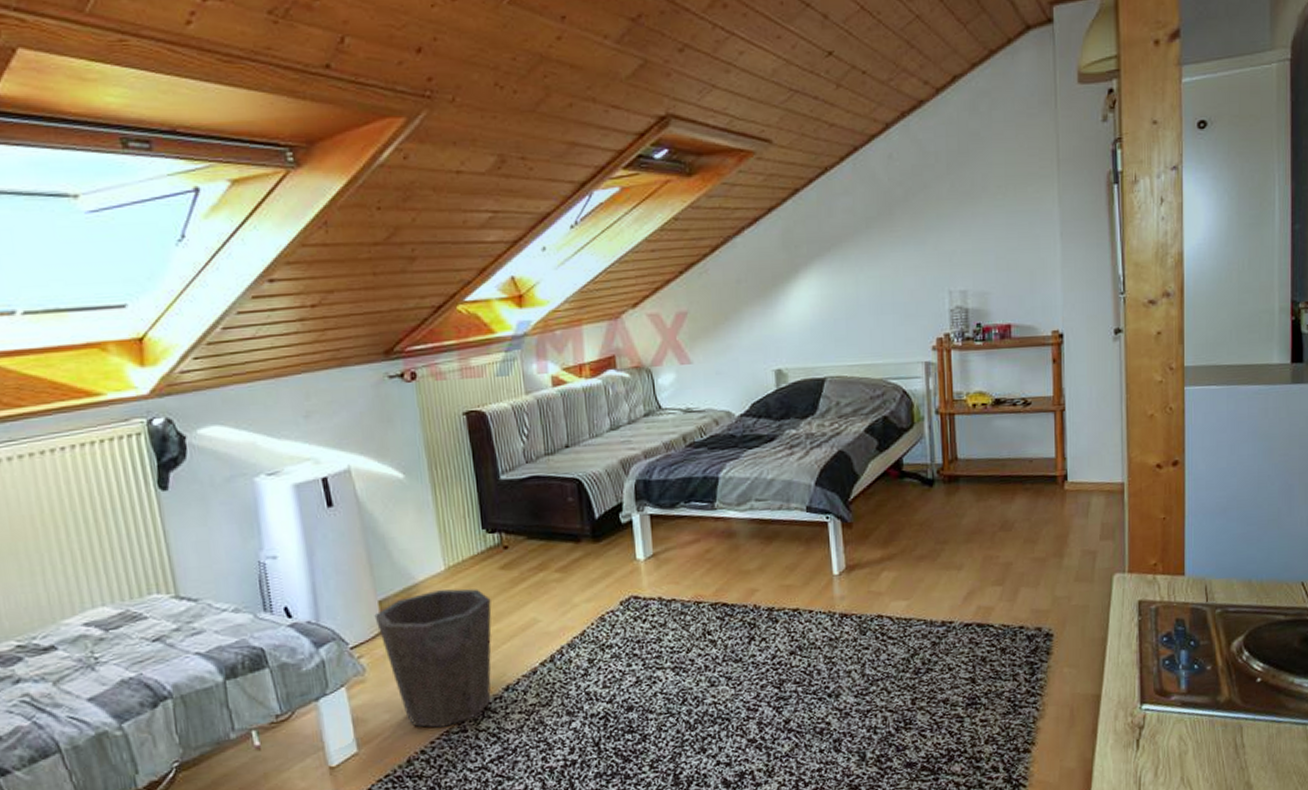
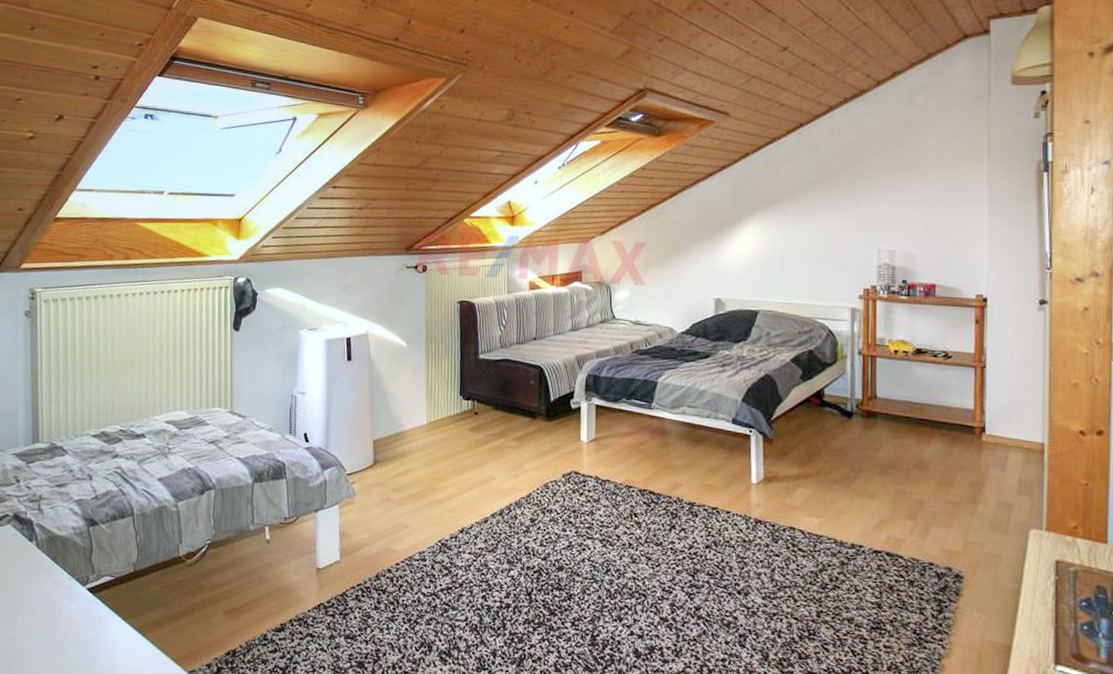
waste bin: present [374,589,492,728] -> none [368,439,459,554]

